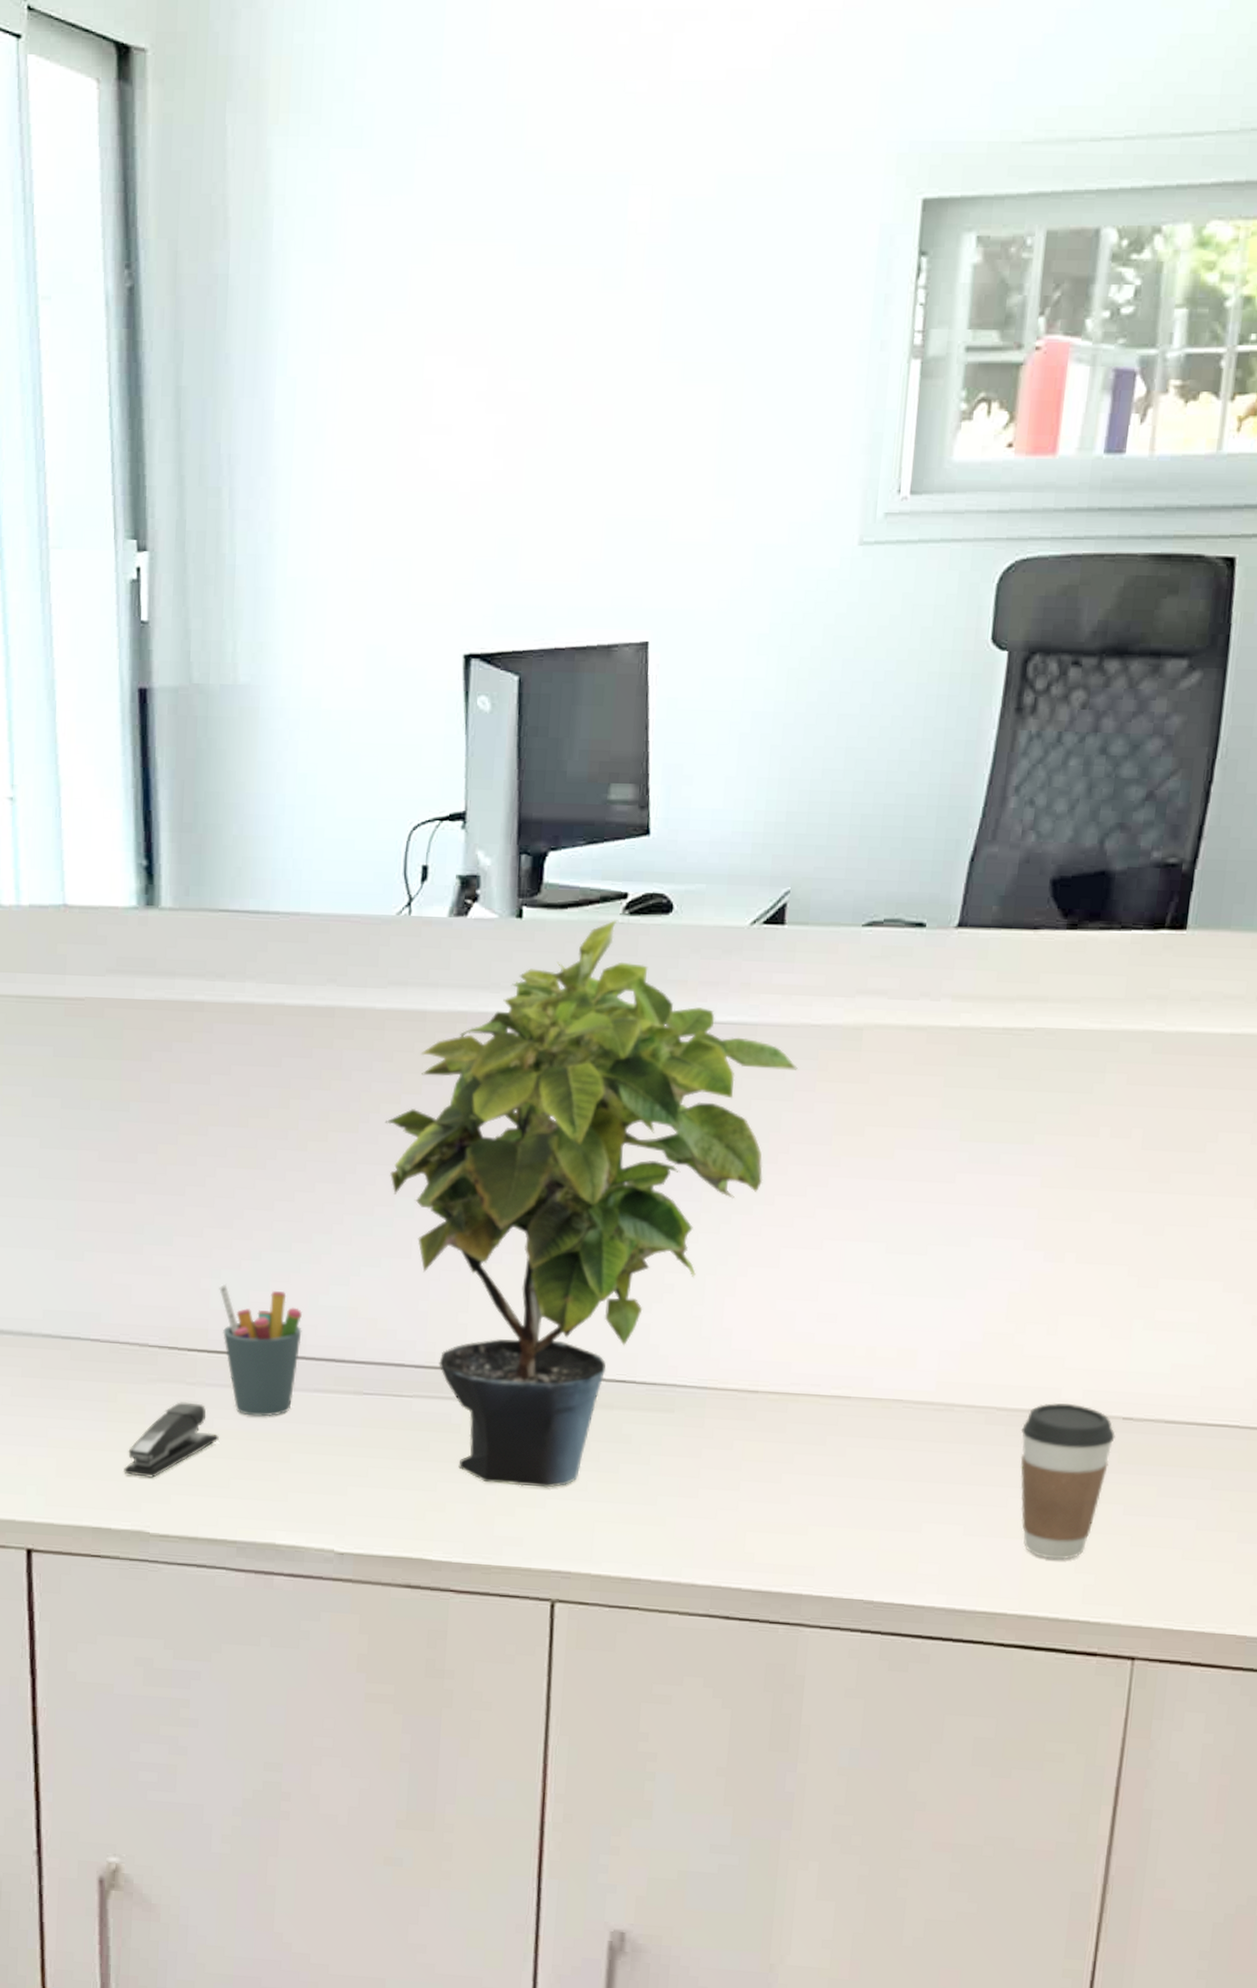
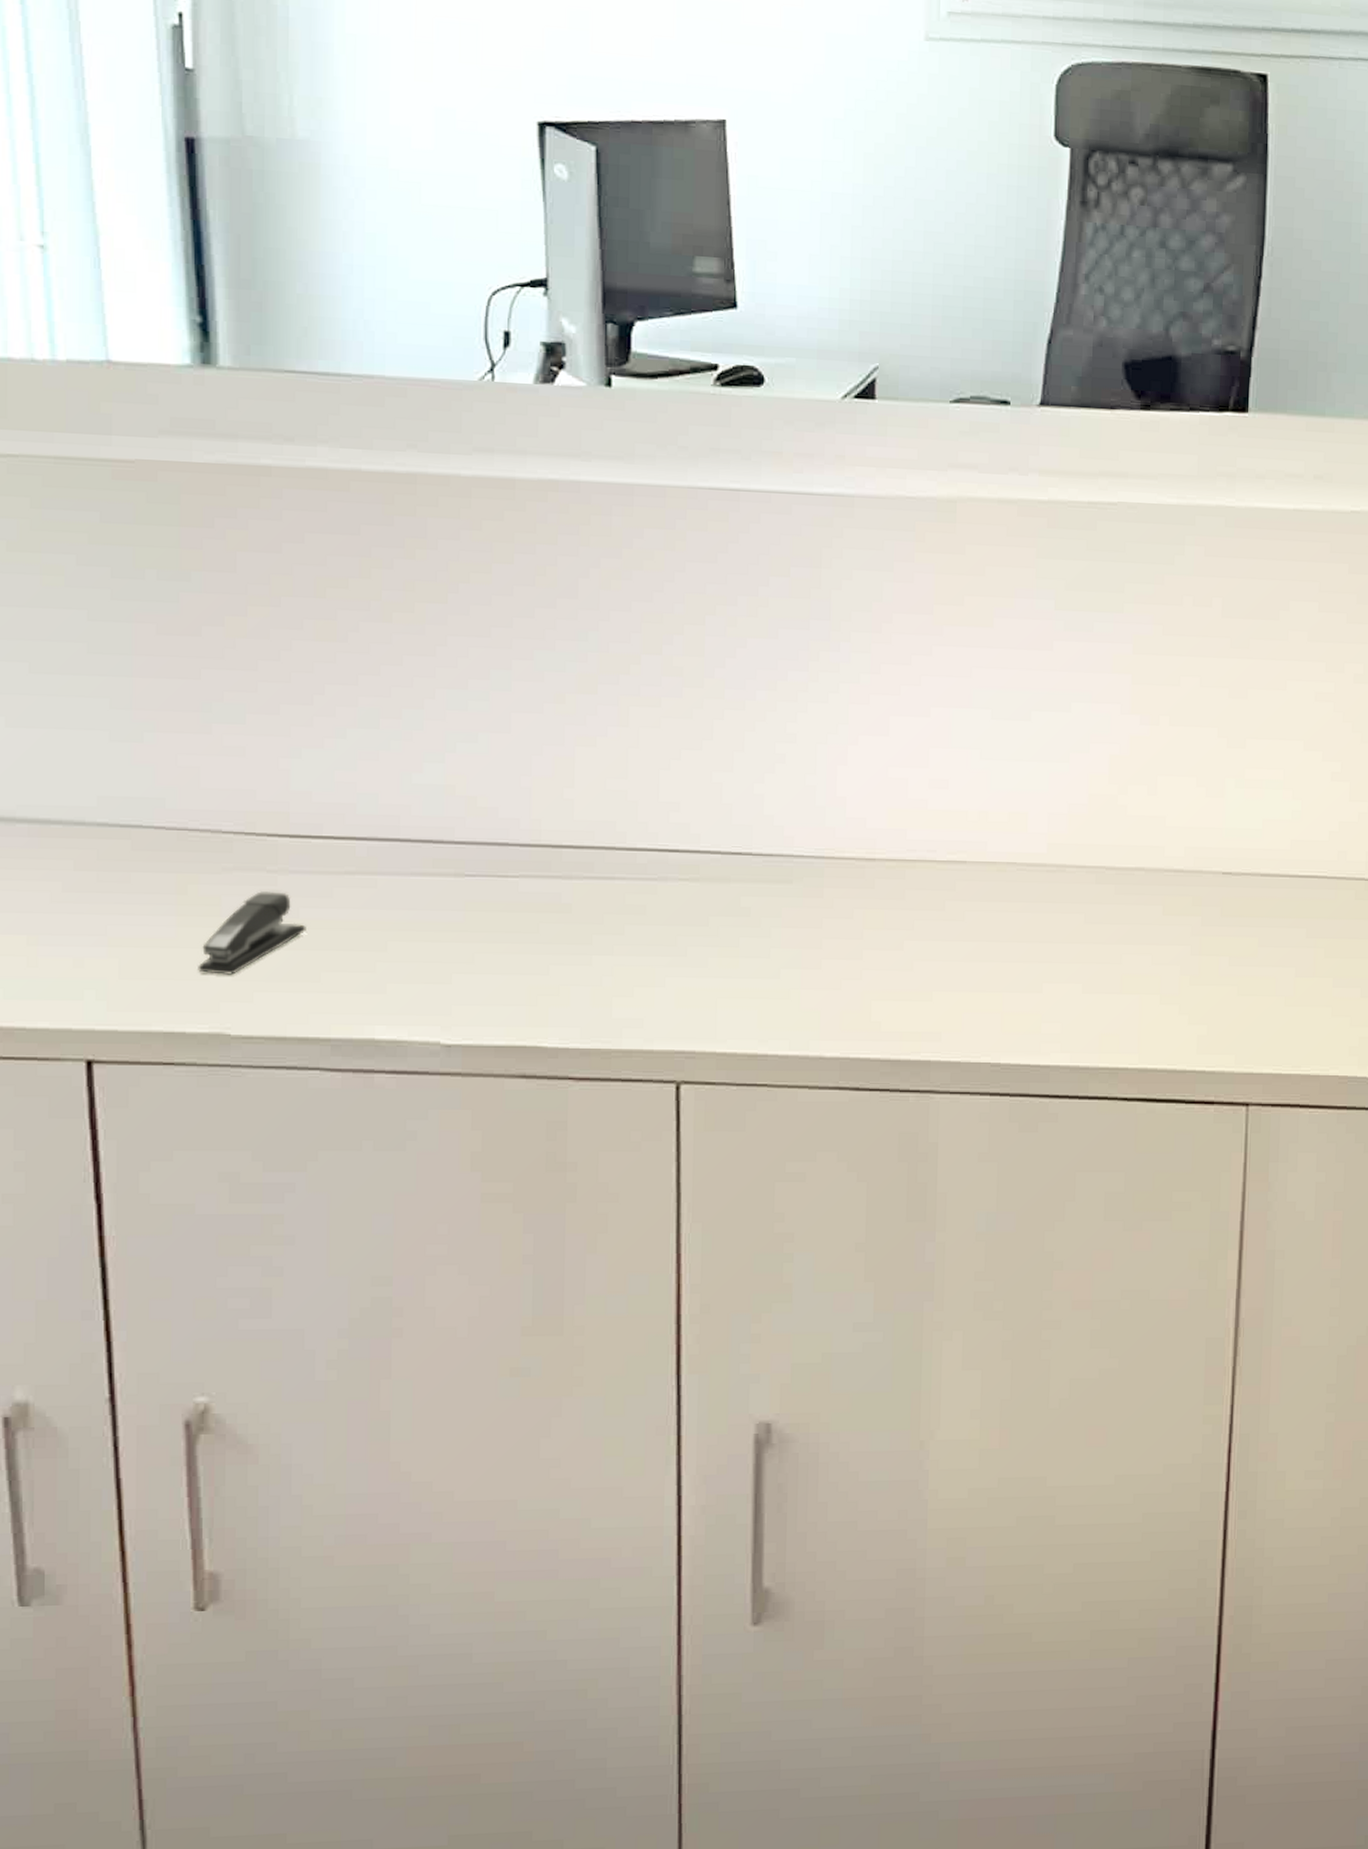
pen holder: present [219,1283,302,1417] -> none [300,763,395,904]
potted plant: present [384,920,798,1488] -> none [475,391,896,966]
coffee cup: present [1020,1403,1115,1560] -> none [1129,861,1217,1012]

